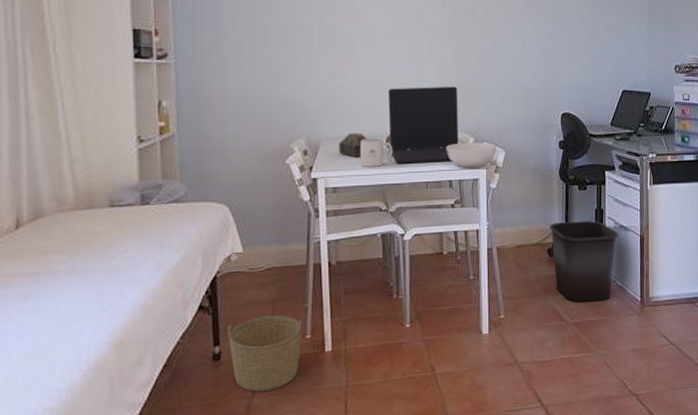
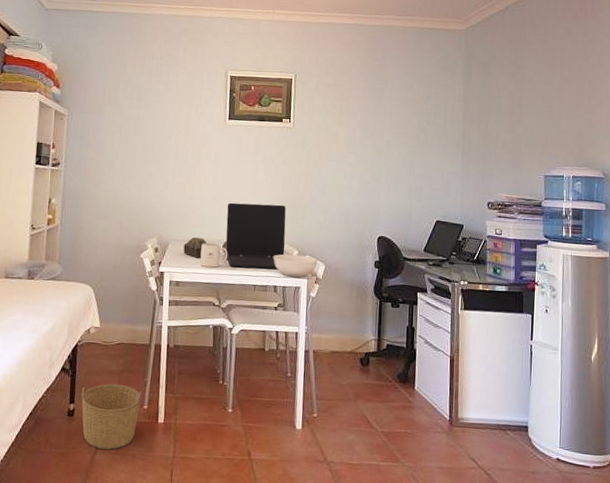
waste bin: present [549,220,619,303] -> none [362,334,429,415]

